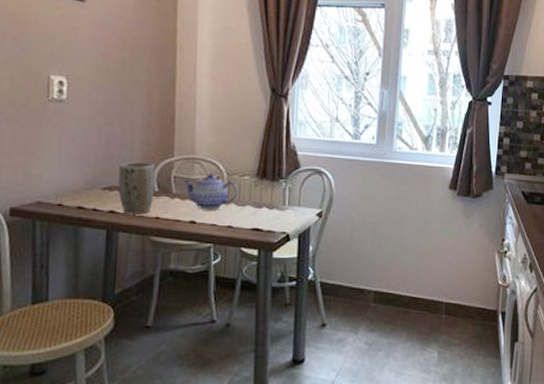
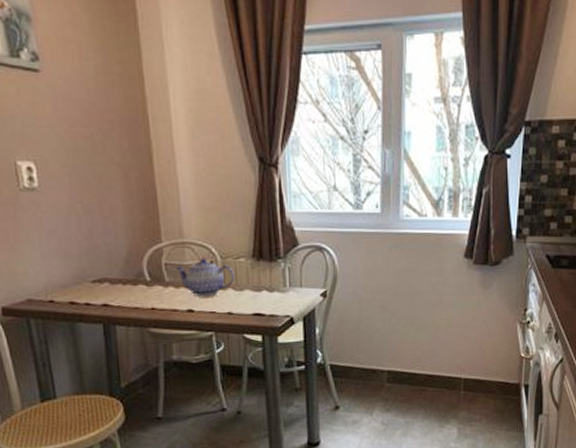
plant pot: present [118,162,156,214] -> none [106,251,147,307]

